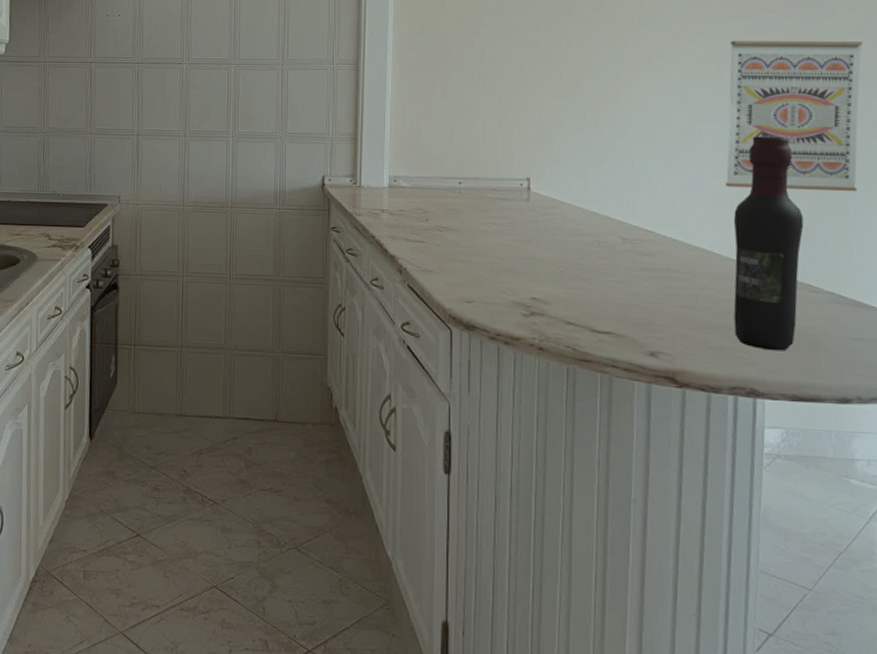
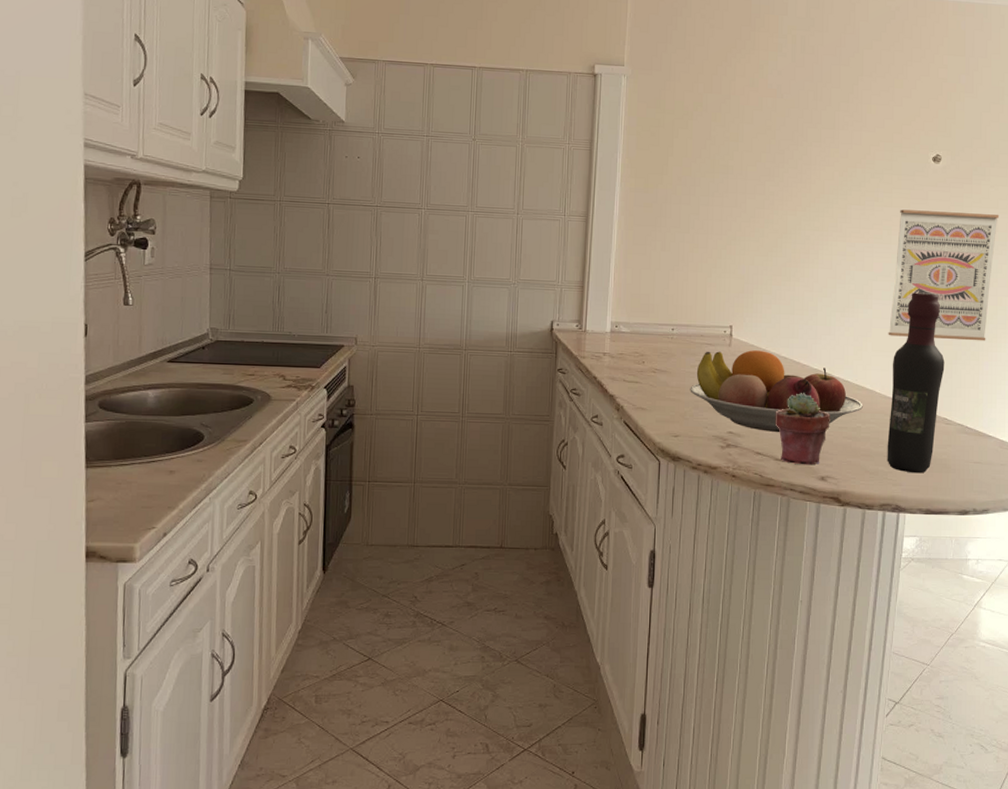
fruit bowl: none [483,205,699,300] -> present [690,350,863,433]
potted succulent: none [587,254,658,338] -> present [775,393,830,465]

